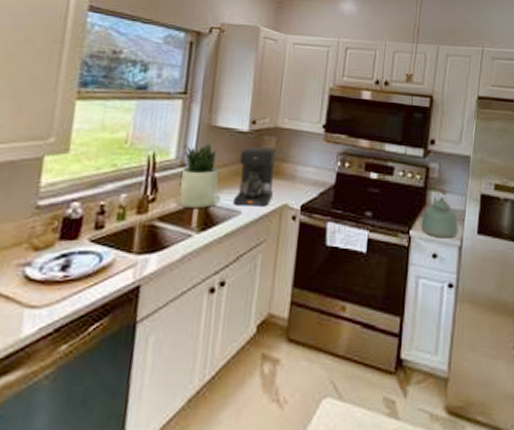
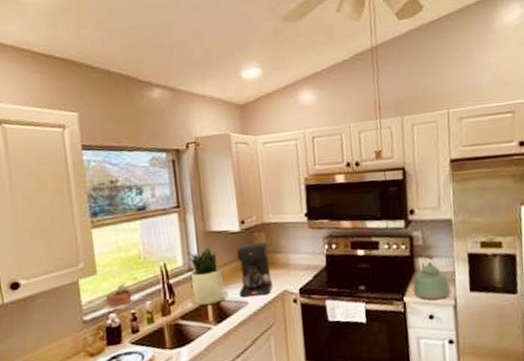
succulent plant: none [64,168,110,198] -> present [102,283,136,311]

